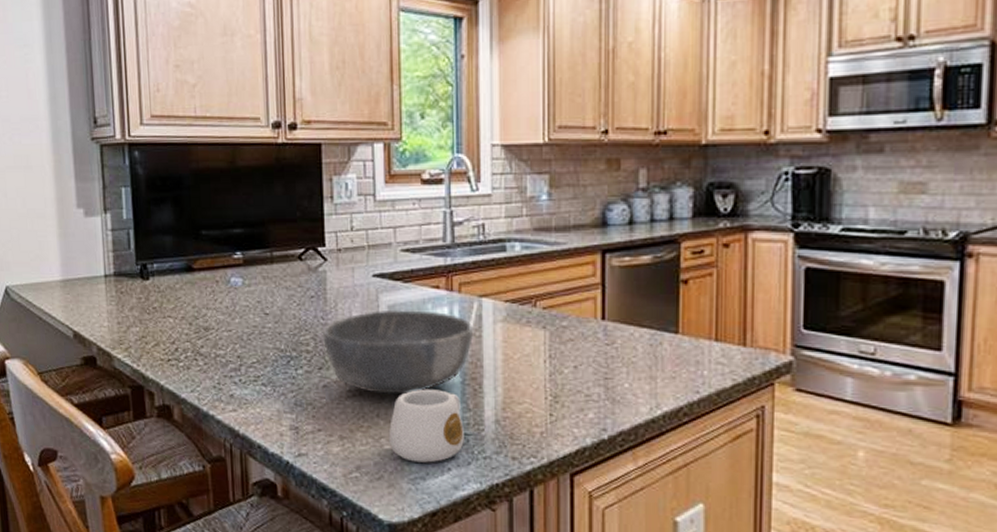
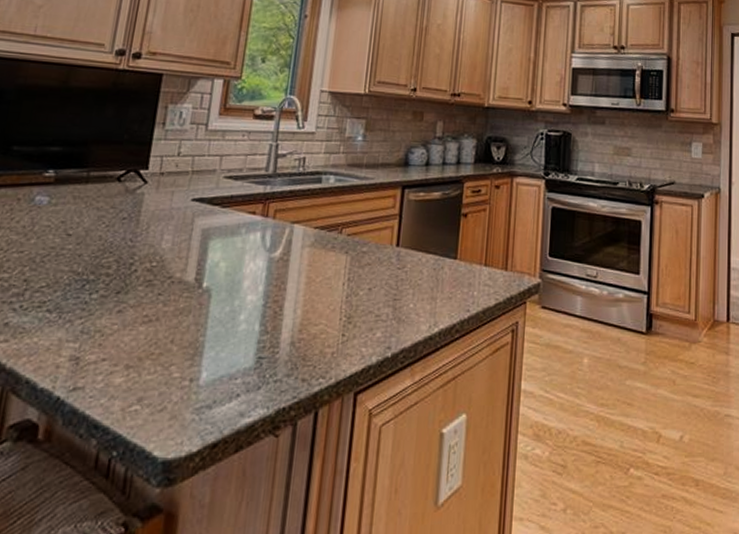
bowl: present [323,310,474,395] -> none [127,233,283,319]
mug: present [388,389,464,463] -> none [179,312,260,390]

